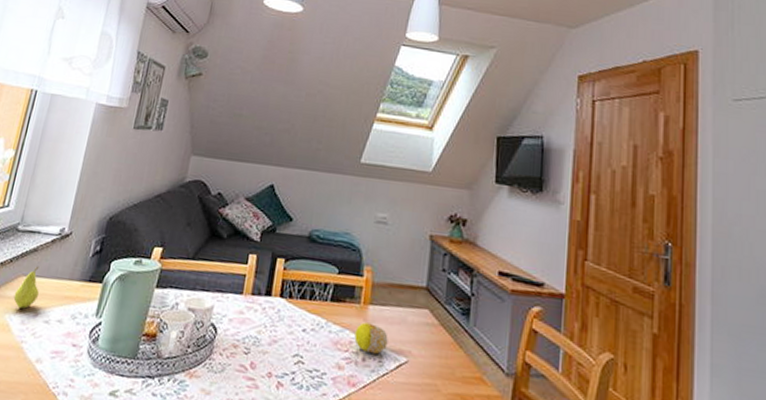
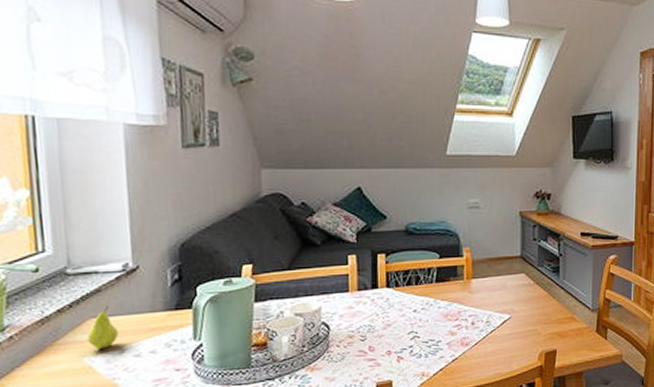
fruit: present [354,322,388,354] -> none [462,293,492,317]

